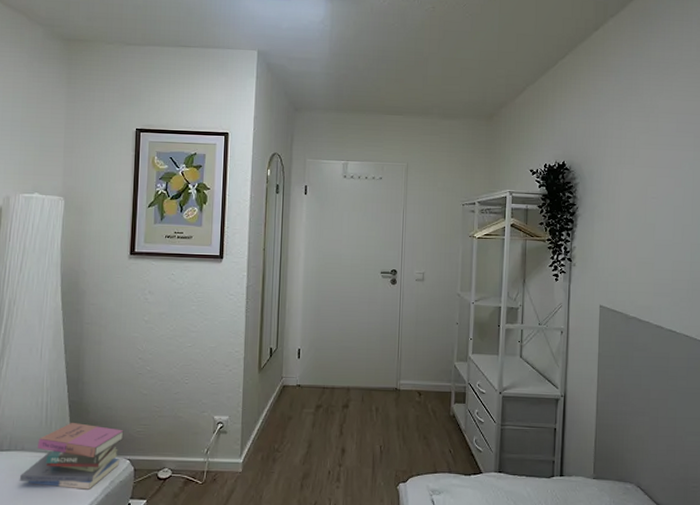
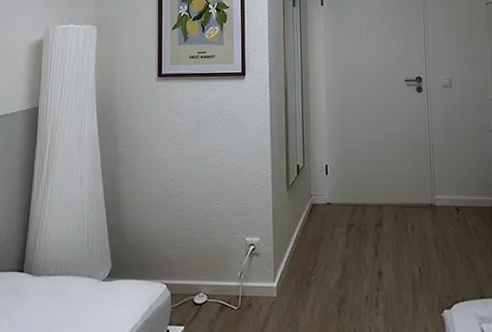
books: present [19,422,124,490] -> none [65,245,160,315]

